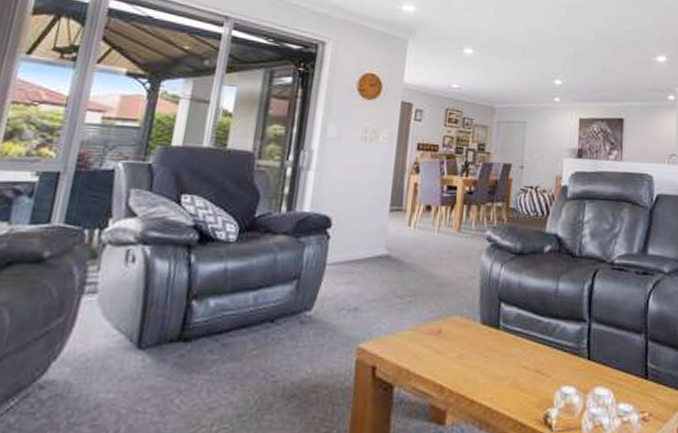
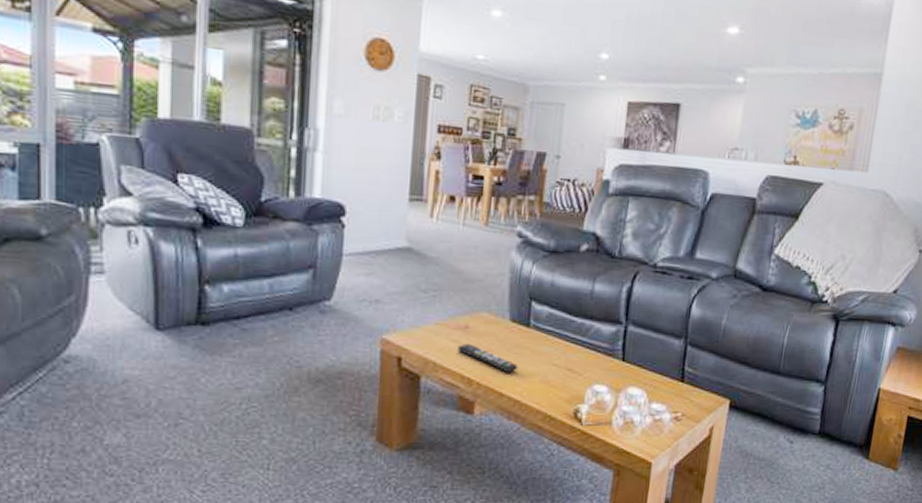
remote control: none [430,349,489,378] -> present [457,343,518,373]

